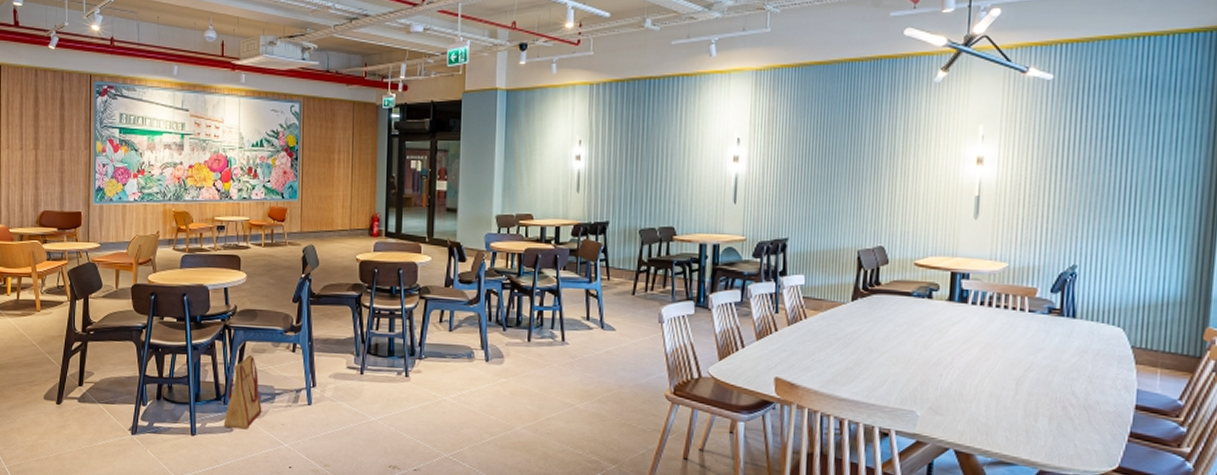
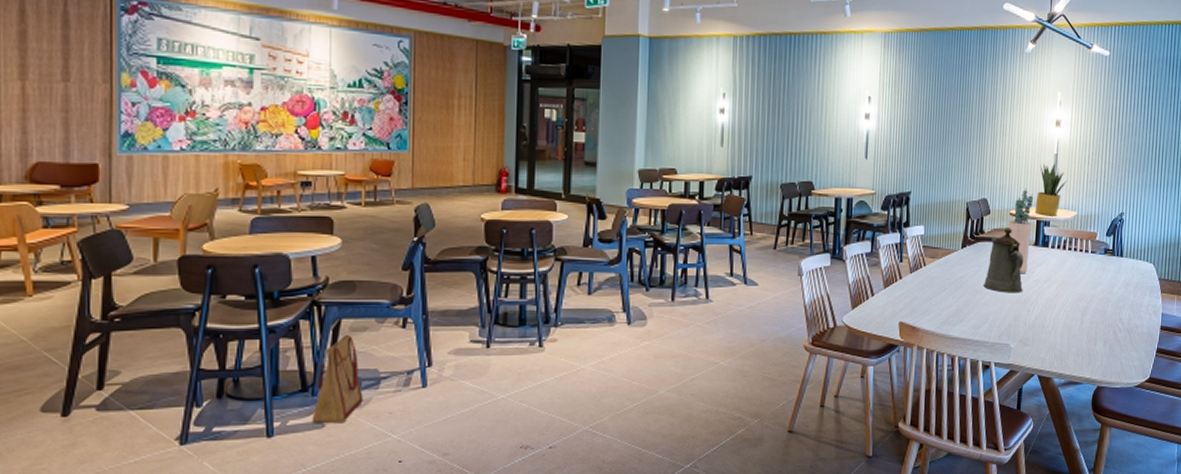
coffee pot: none [880,279,934,354] -> present [984,228,1024,293]
vase: none [911,235,947,333] -> present [1007,188,1034,274]
planter: none [948,206,994,268] -> present [1035,163,1067,216]

